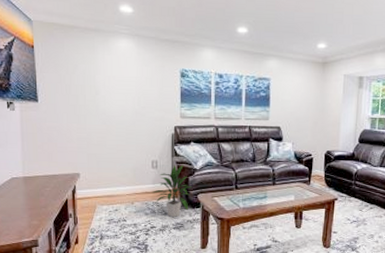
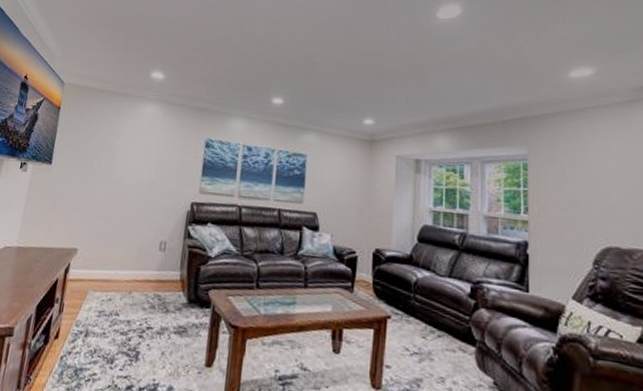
indoor plant: present [151,164,192,218] -> none [154,249,203,319]

